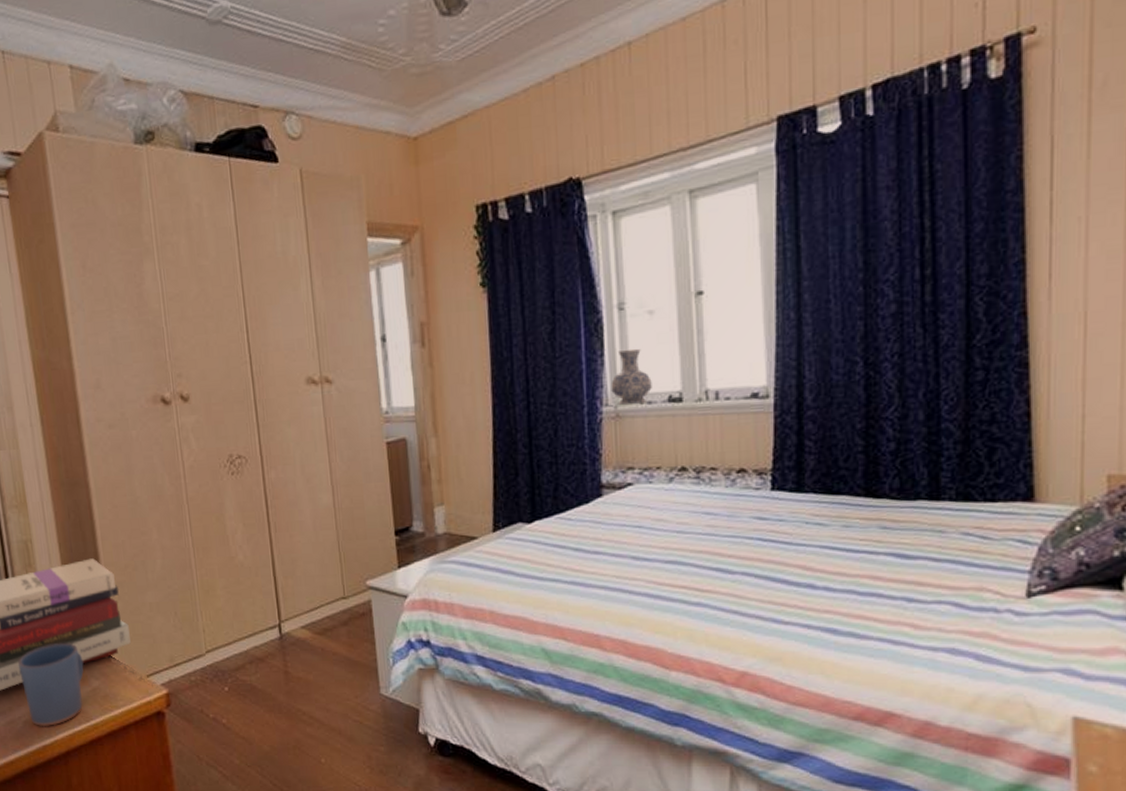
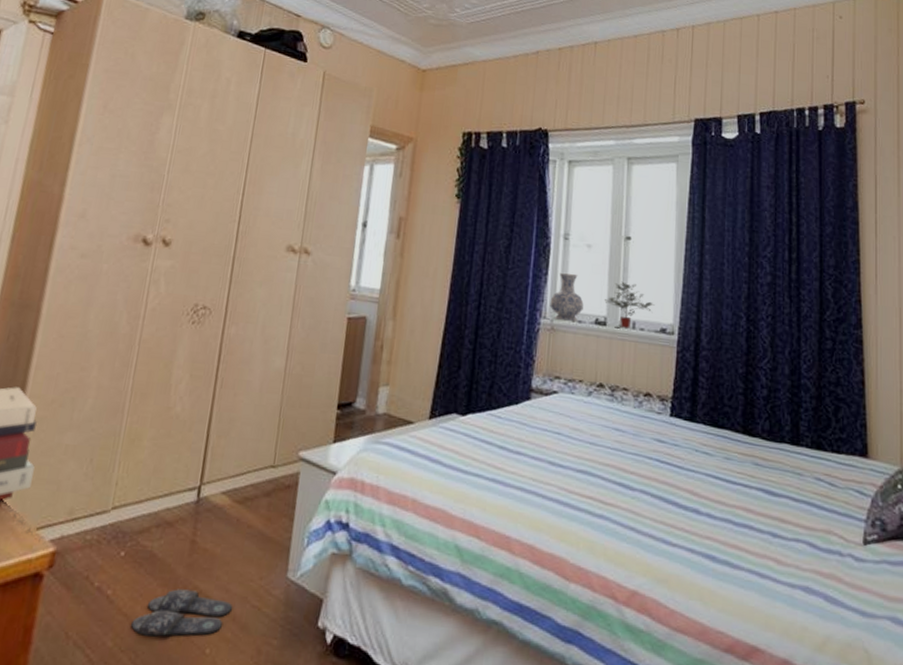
slippers: none [250,713,336,753] -> present [131,589,232,637]
potted plant: none [677,346,741,401] -> present [604,281,655,328]

